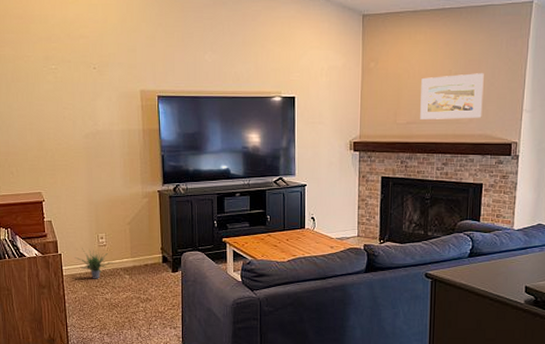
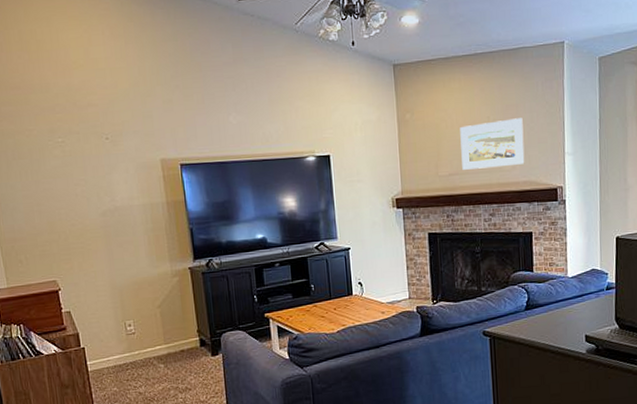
potted plant: present [74,247,114,279] -> none [100,338,146,372]

